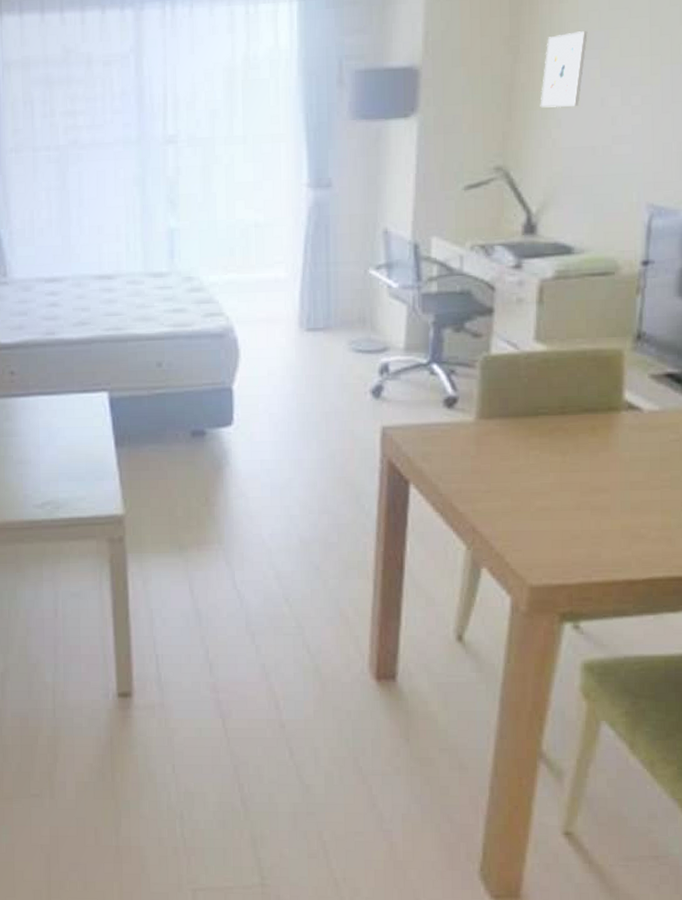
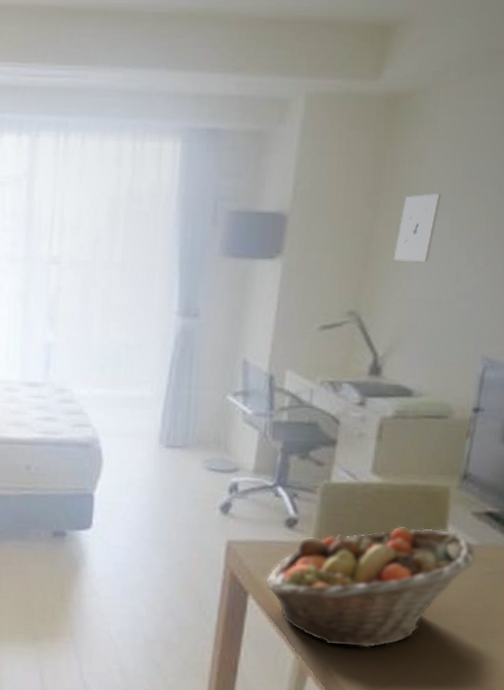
fruit basket: none [427,396,659,533] -> present [265,526,477,648]

